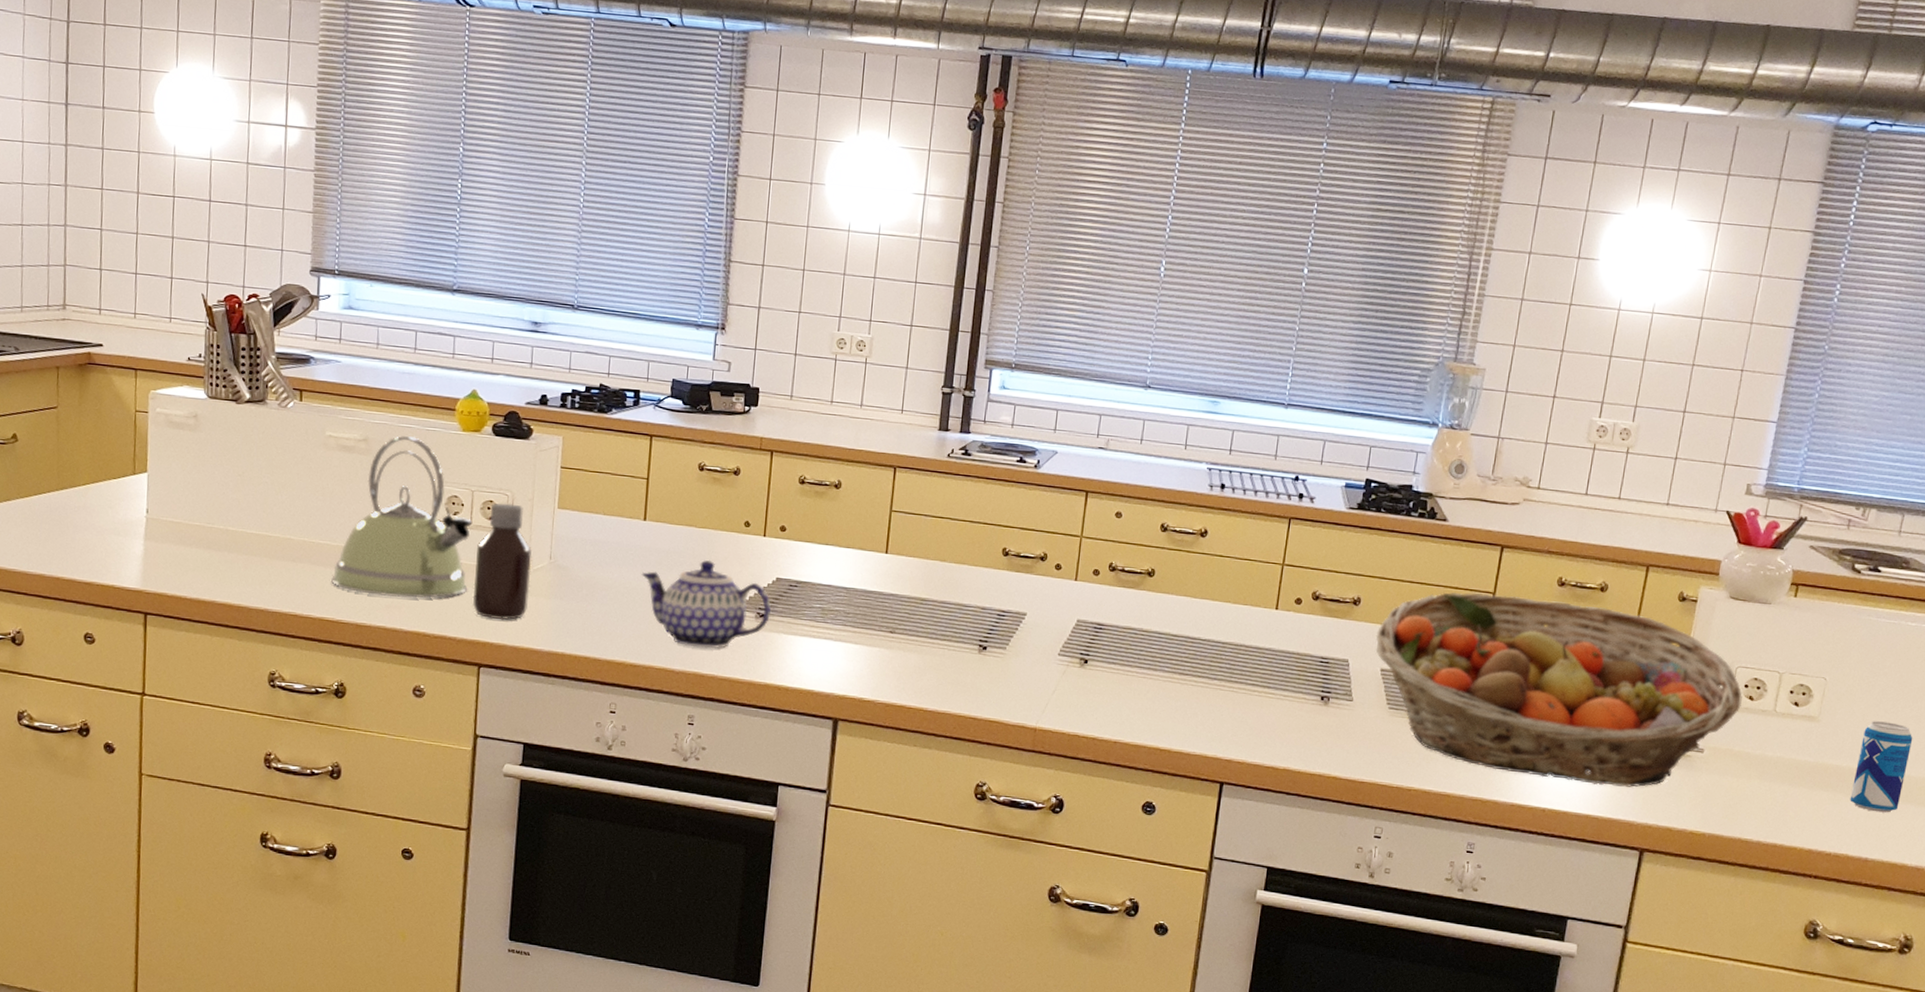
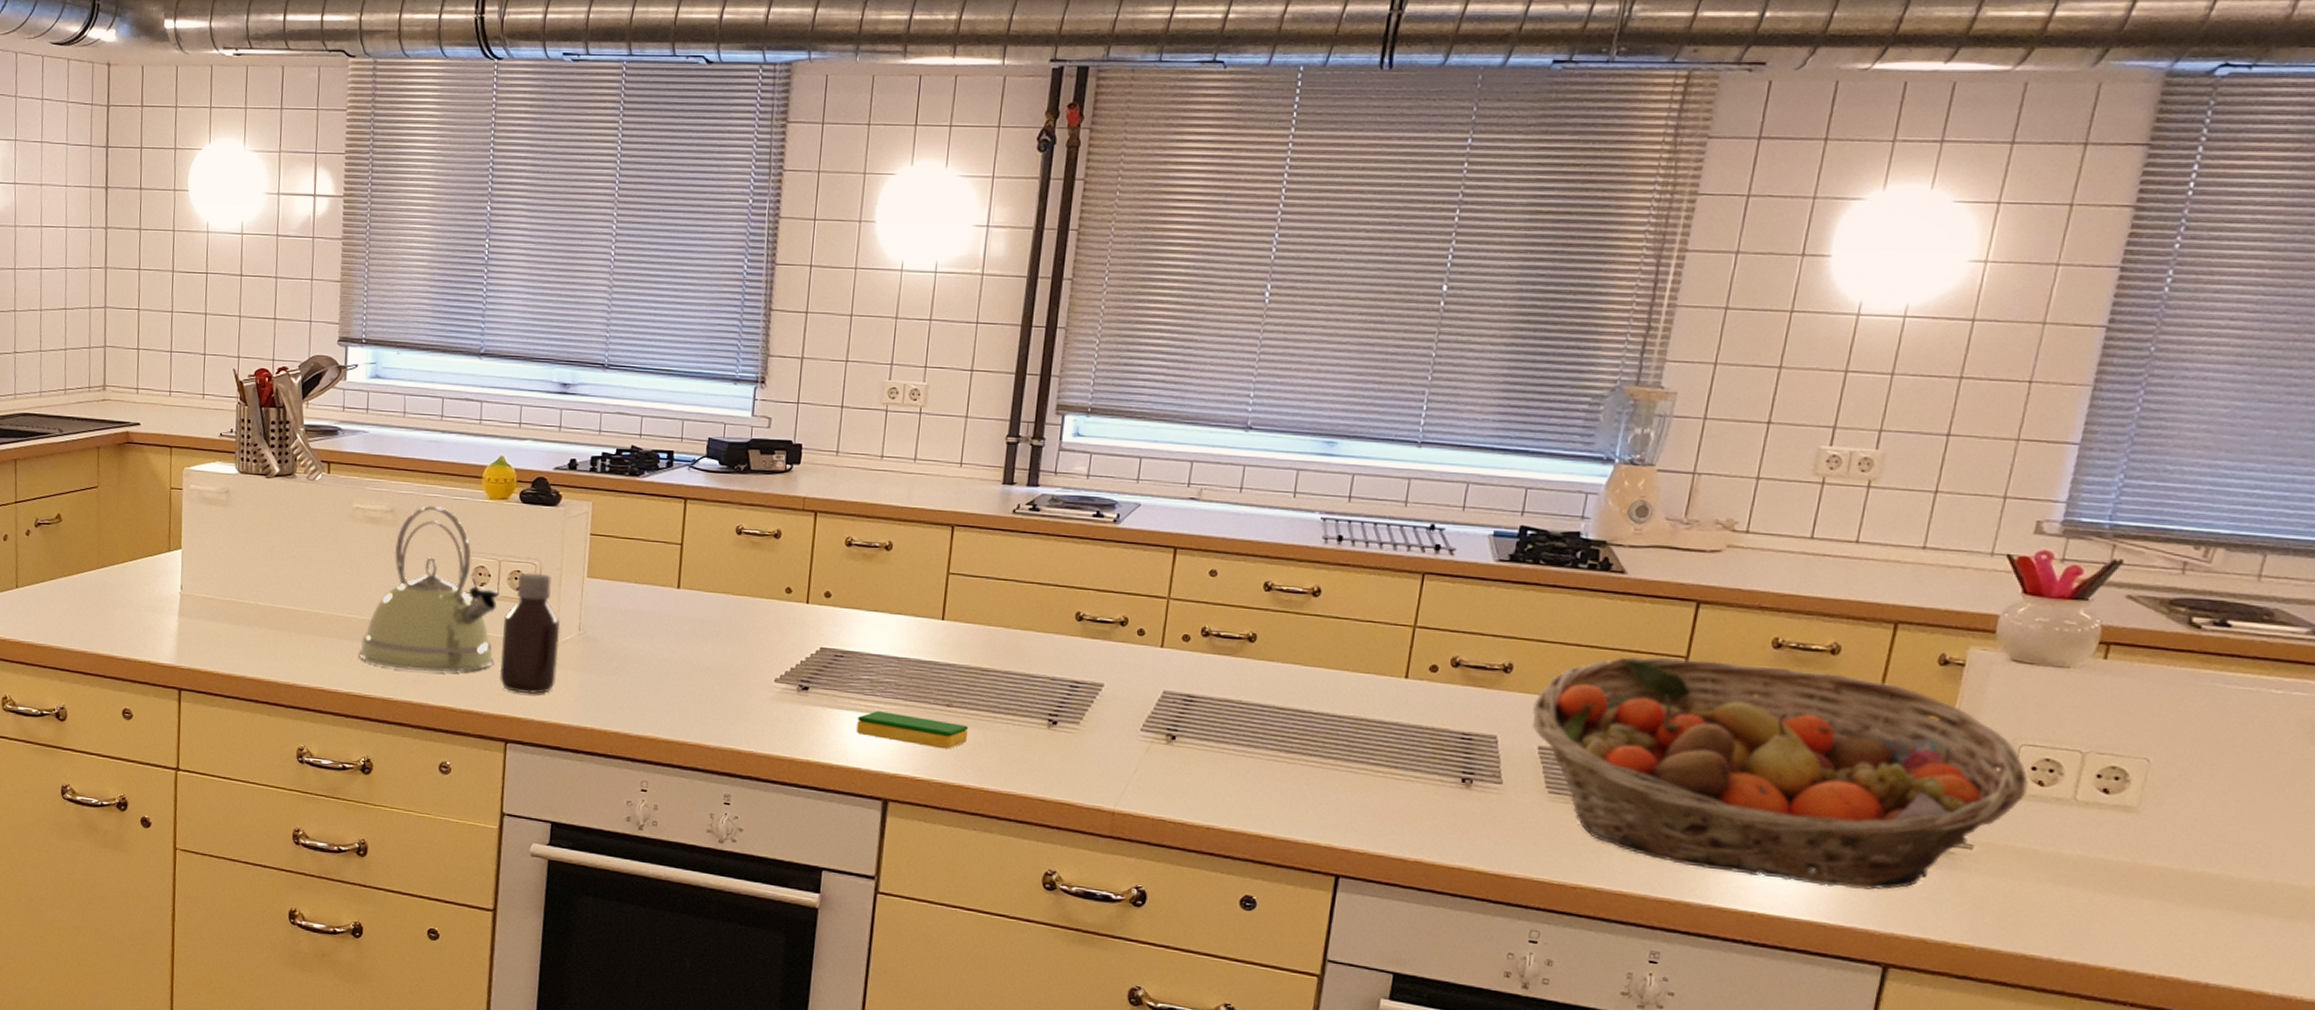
teapot: present [641,559,771,649] -> none [674,629,814,724]
dish sponge: none [809,637,910,672] -> present [856,711,969,749]
beverage can: present [1850,721,1913,813] -> none [2183,812,2278,928]

